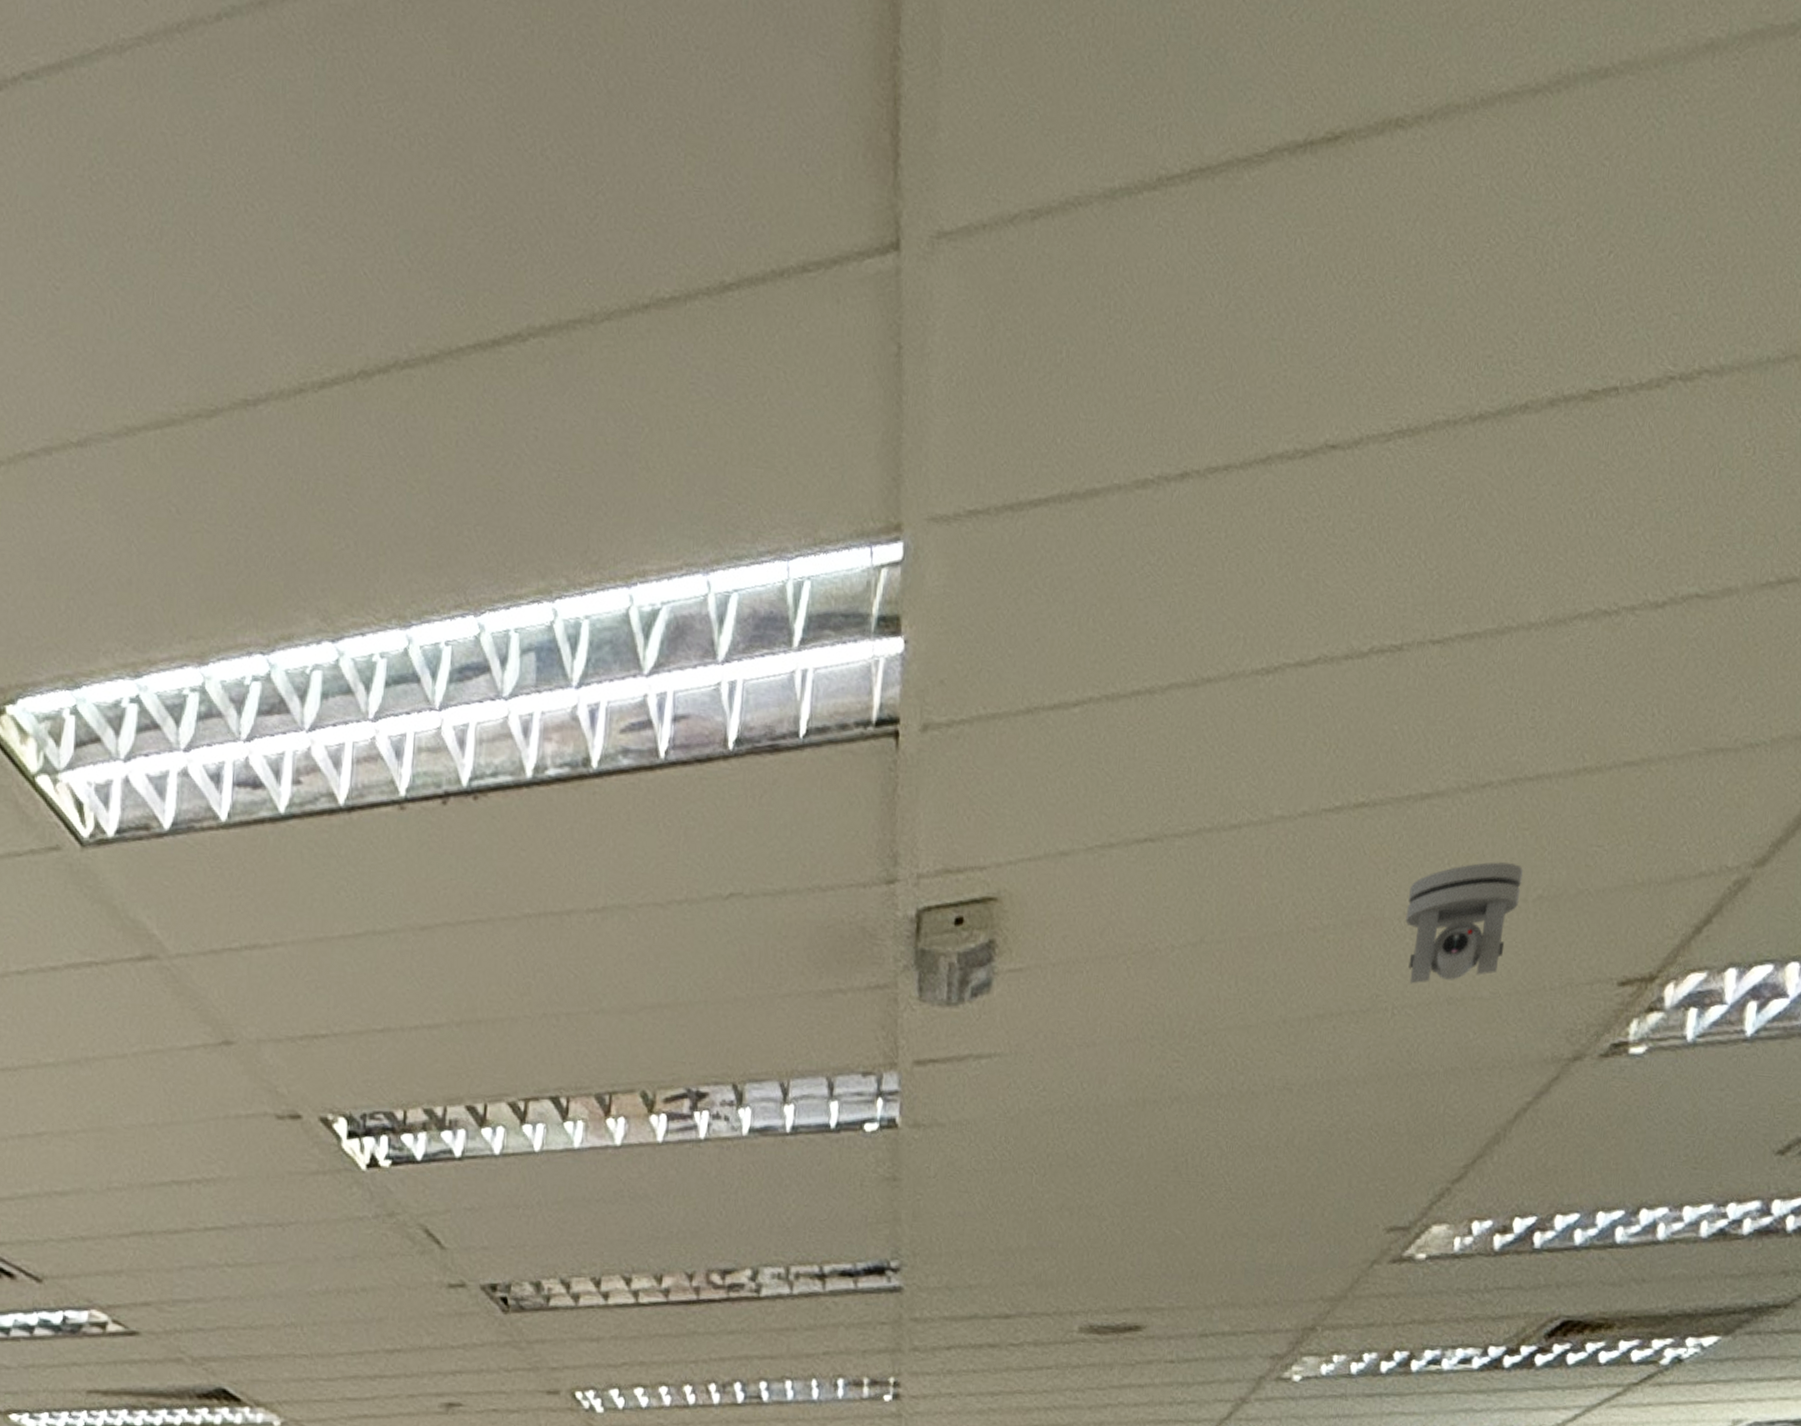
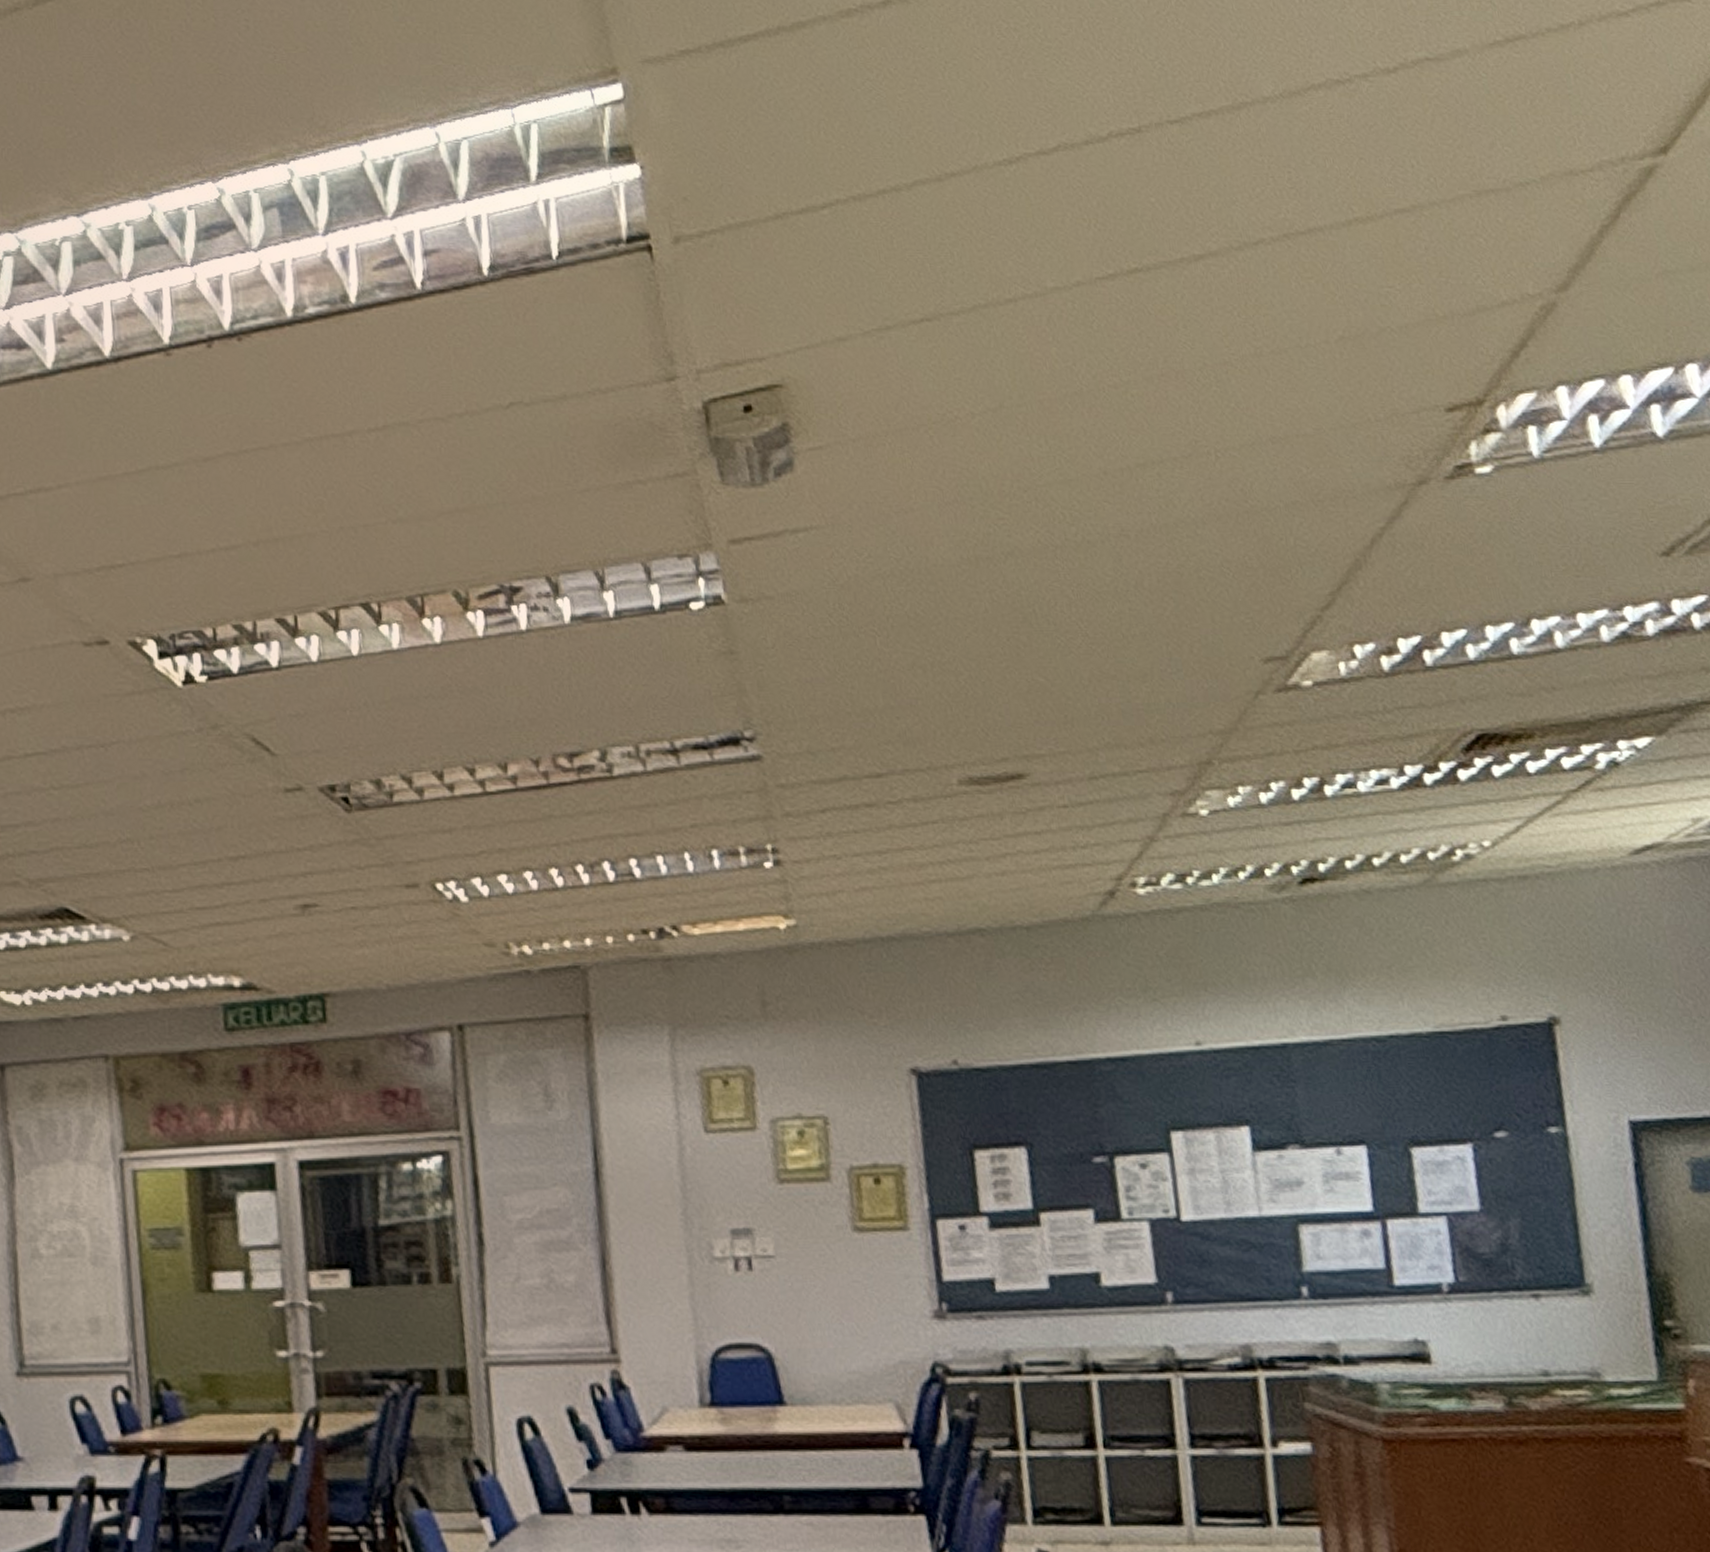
security camera: present [1405,862,1523,984] -> none [1204,310,1321,428]

